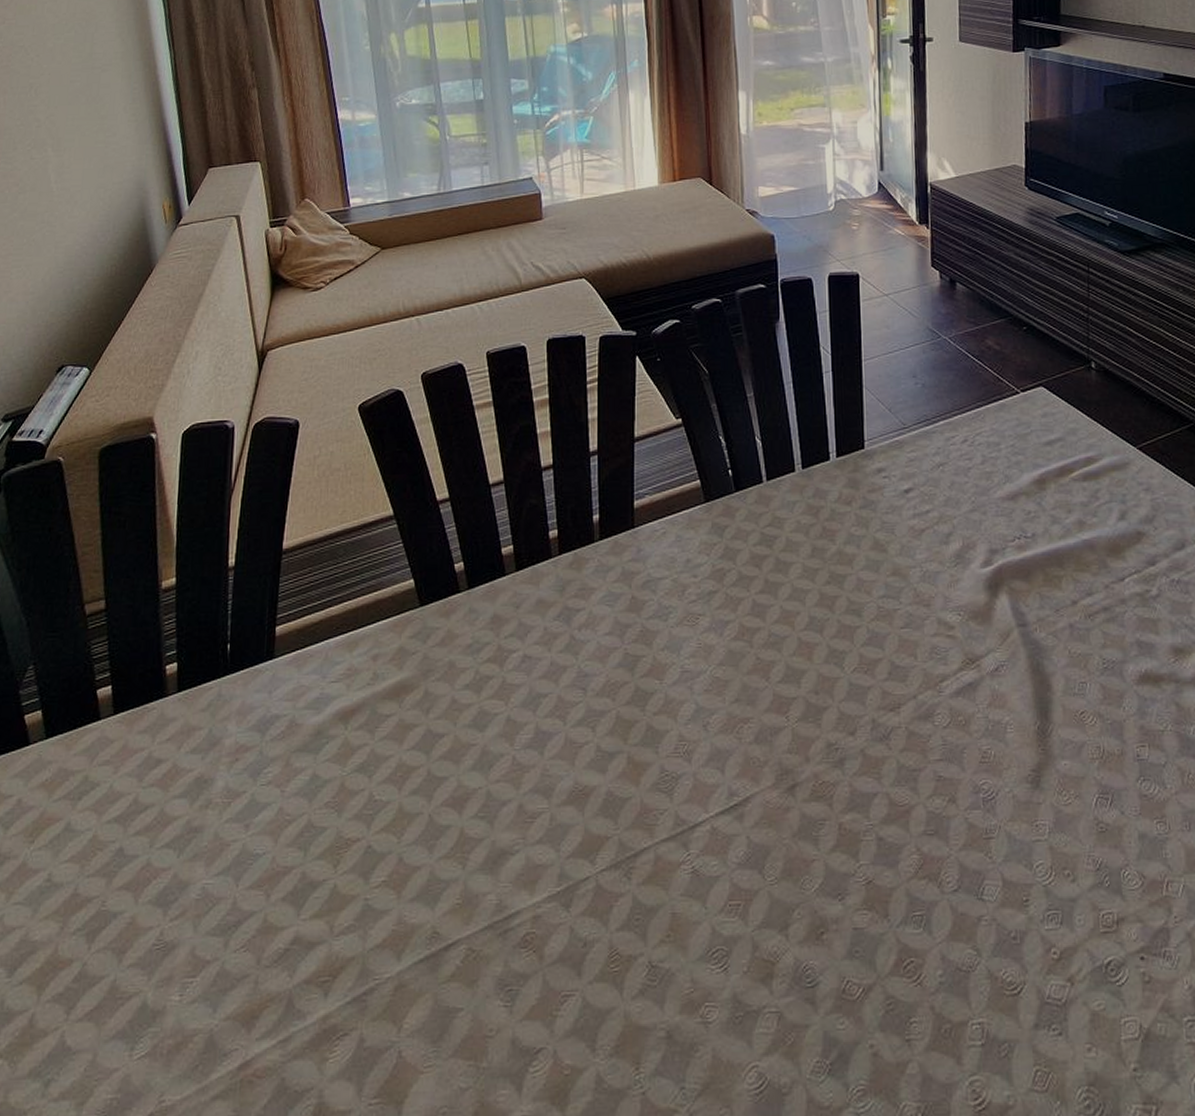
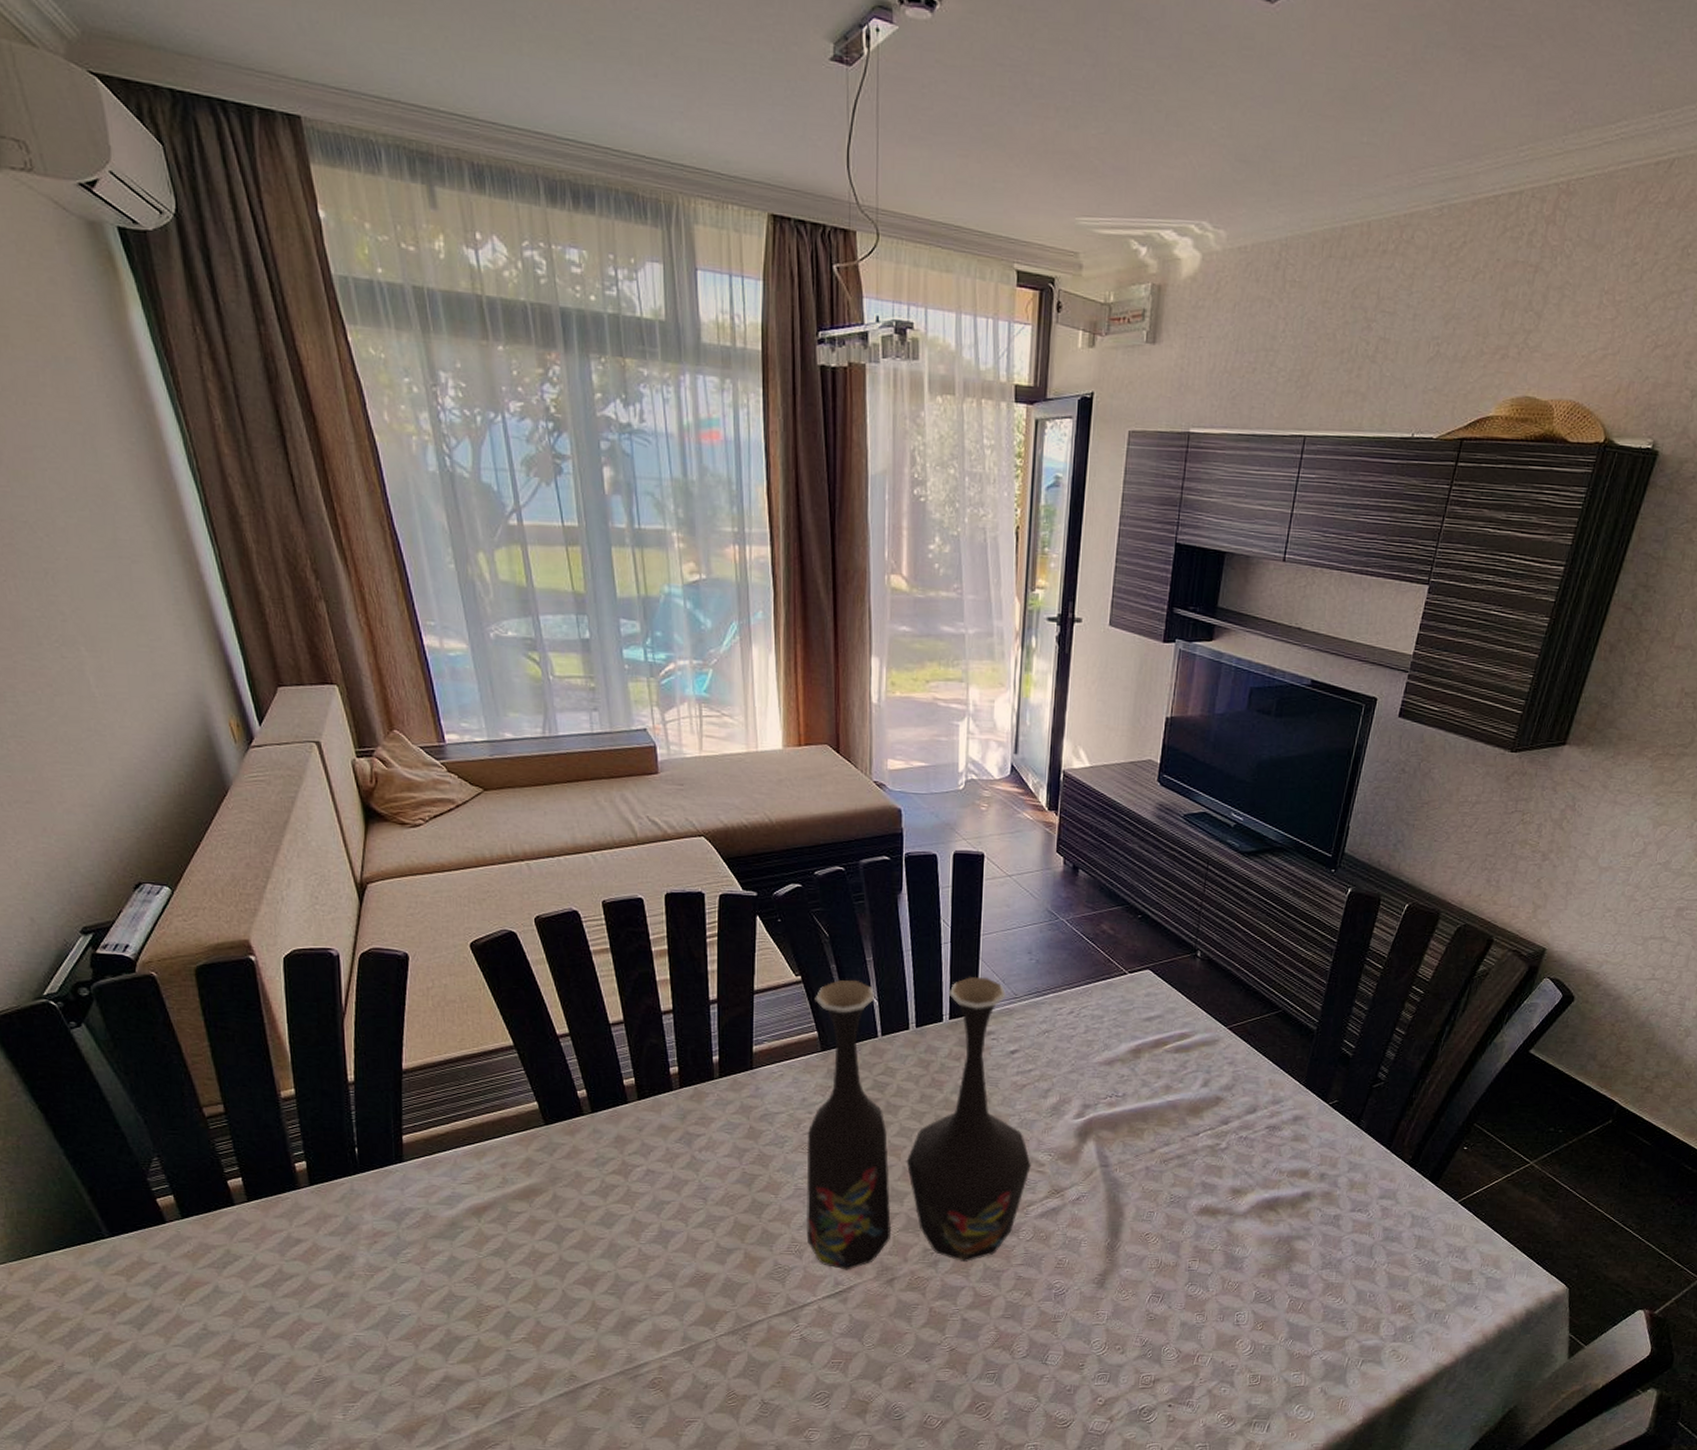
vase: none [693,406,939,776] -> present [806,976,1031,1270]

